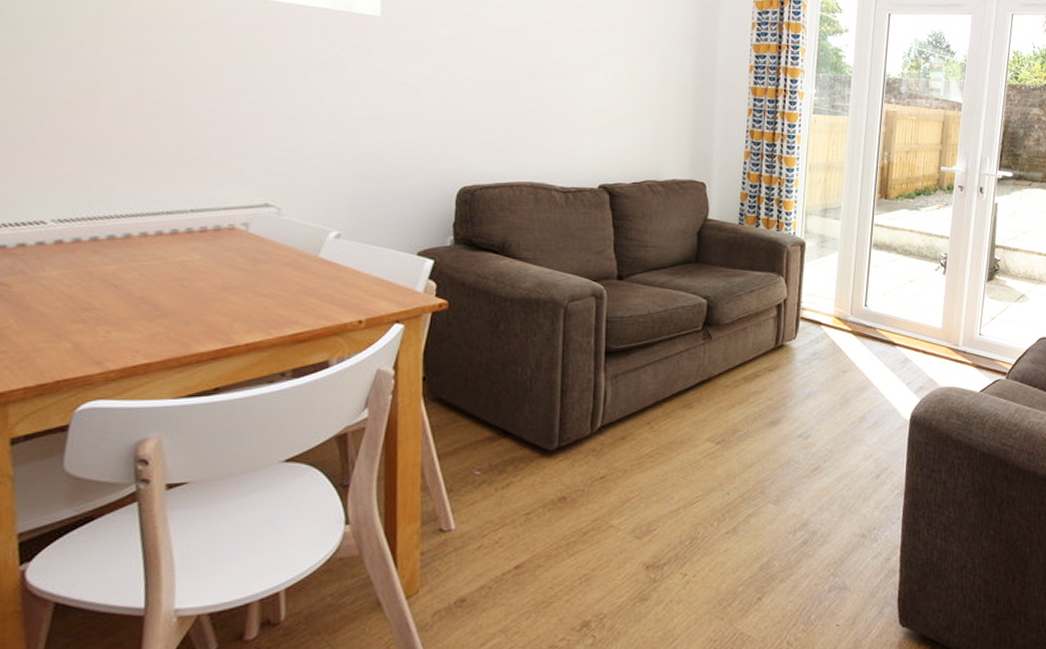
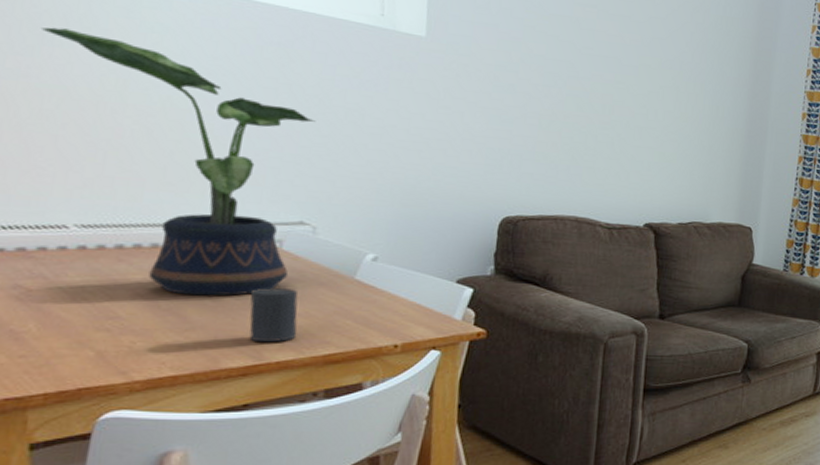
potted plant: none [19,31,278,283] -> present [40,27,316,296]
cup: none [218,271,265,326] -> present [249,288,298,343]

